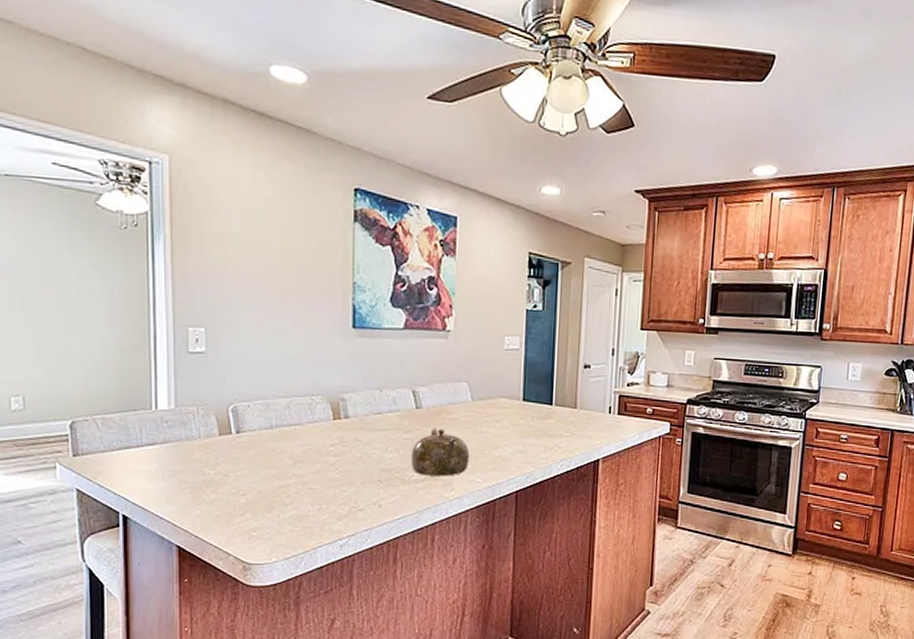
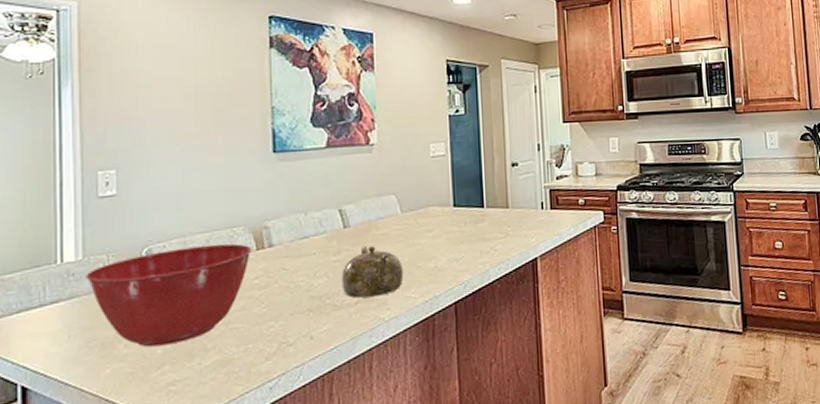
mixing bowl: none [177,409,329,496] -> present [85,243,252,347]

